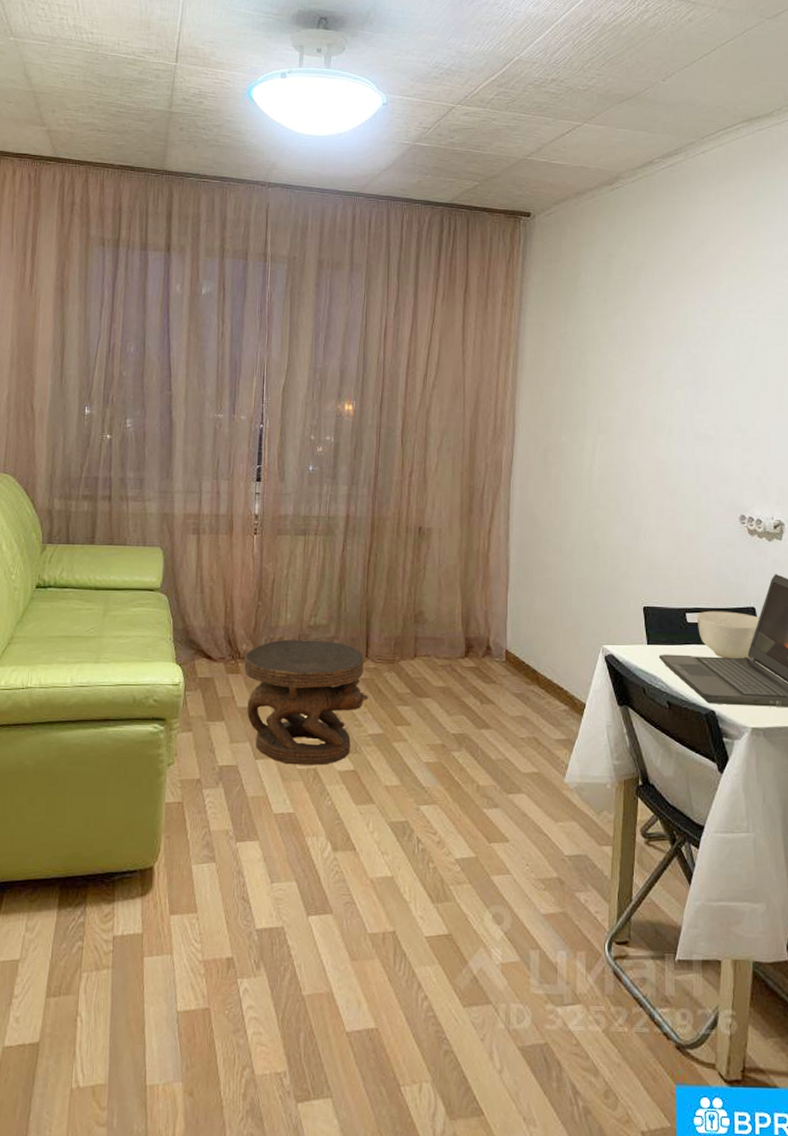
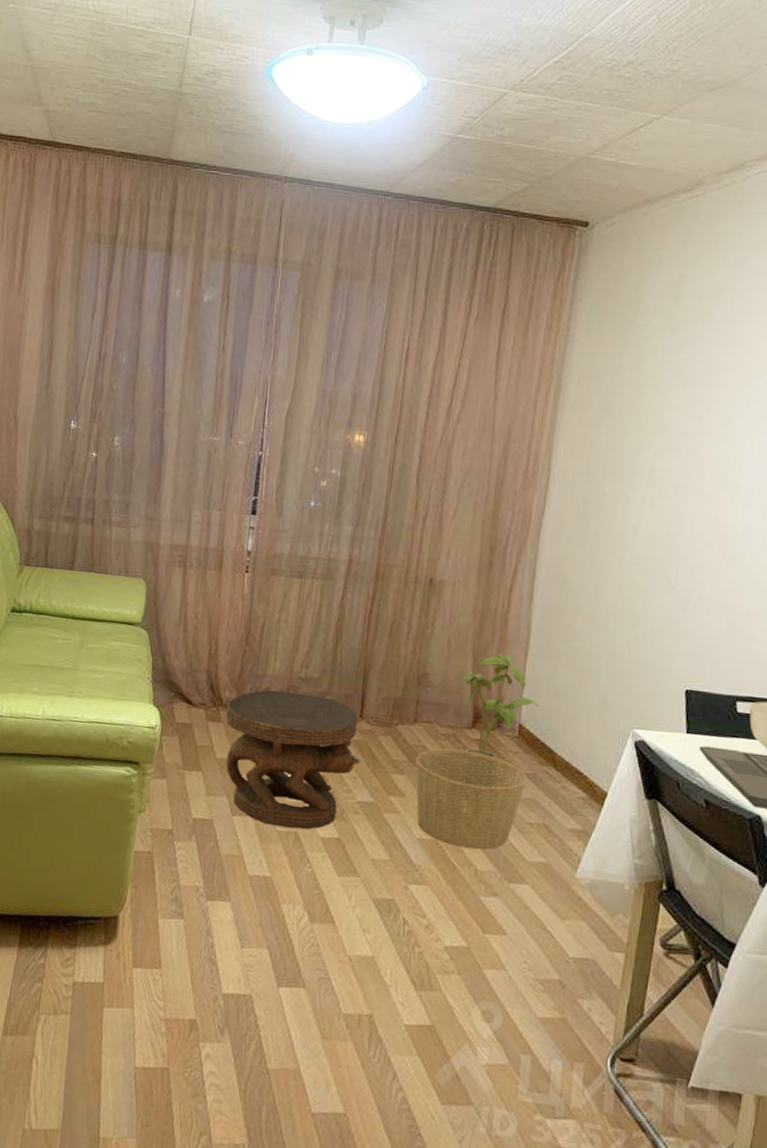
basket: none [418,677,516,767] -> present [415,748,527,850]
house plant: none [452,589,521,722] -> present [460,654,539,800]

